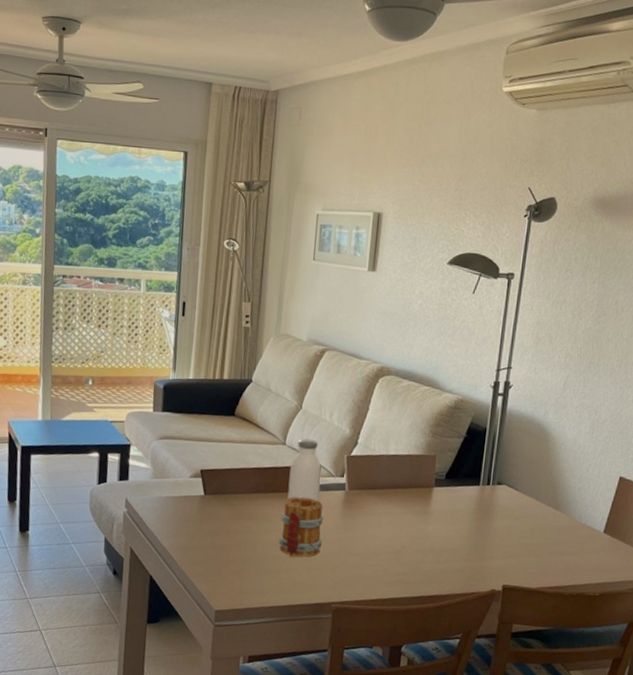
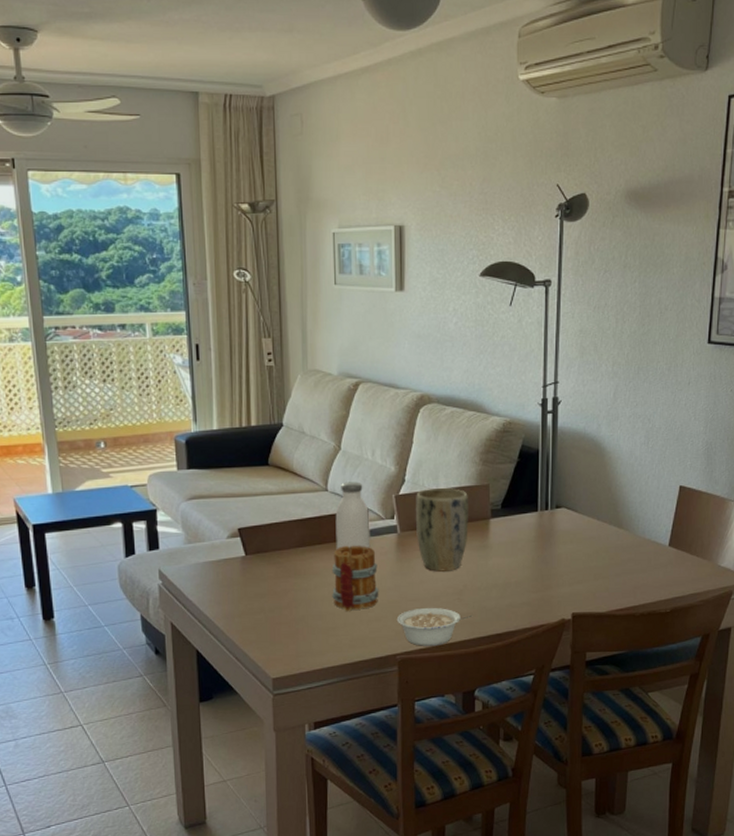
legume: none [335,562,408,600] -> present [396,607,473,646]
plant pot: none [362,453,415,532] -> present [415,487,468,572]

